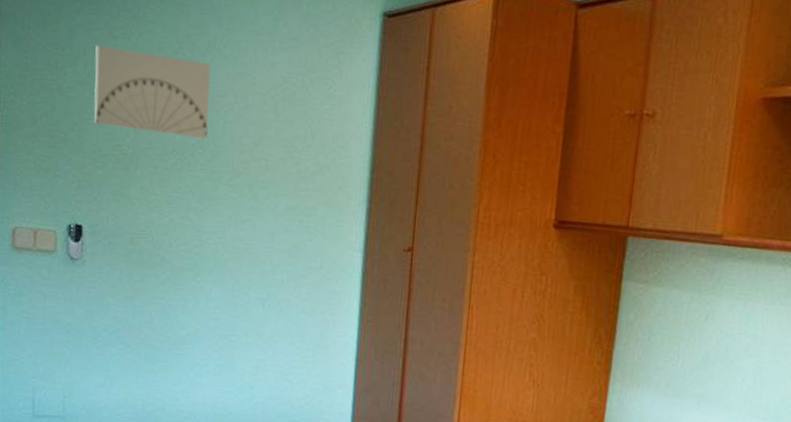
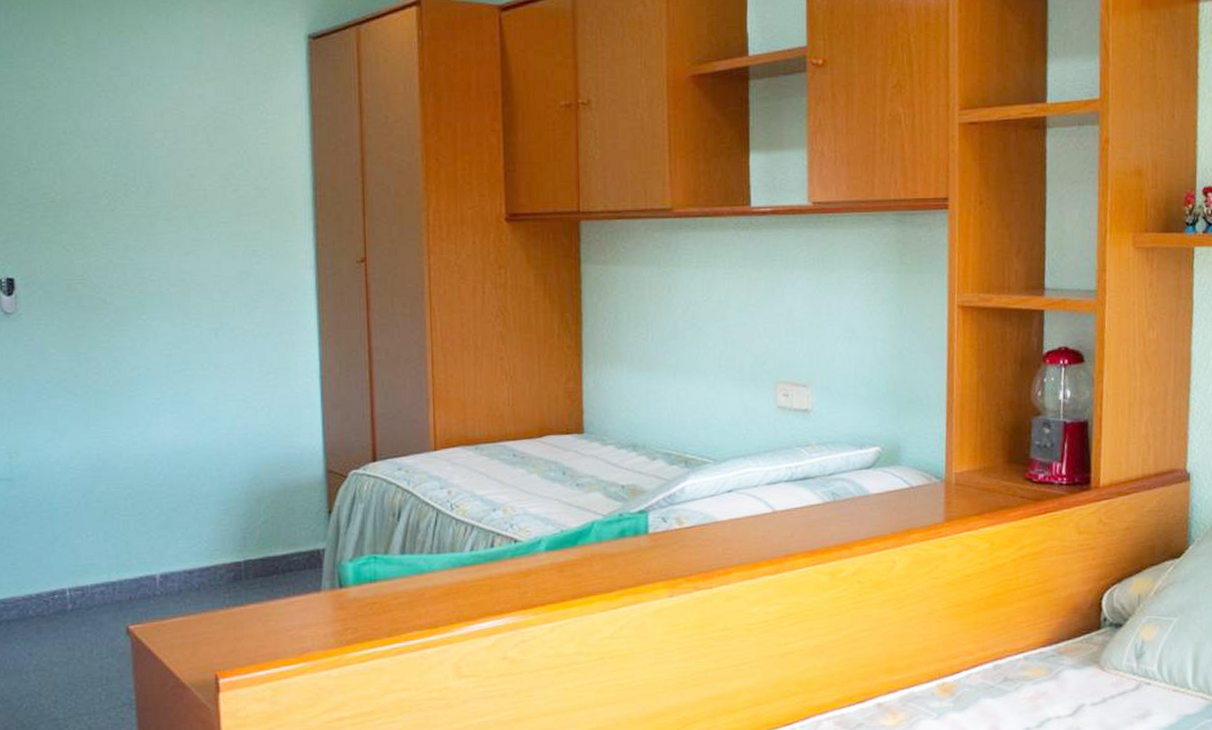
wall art: present [94,45,211,139] -> none [12,97,139,178]

